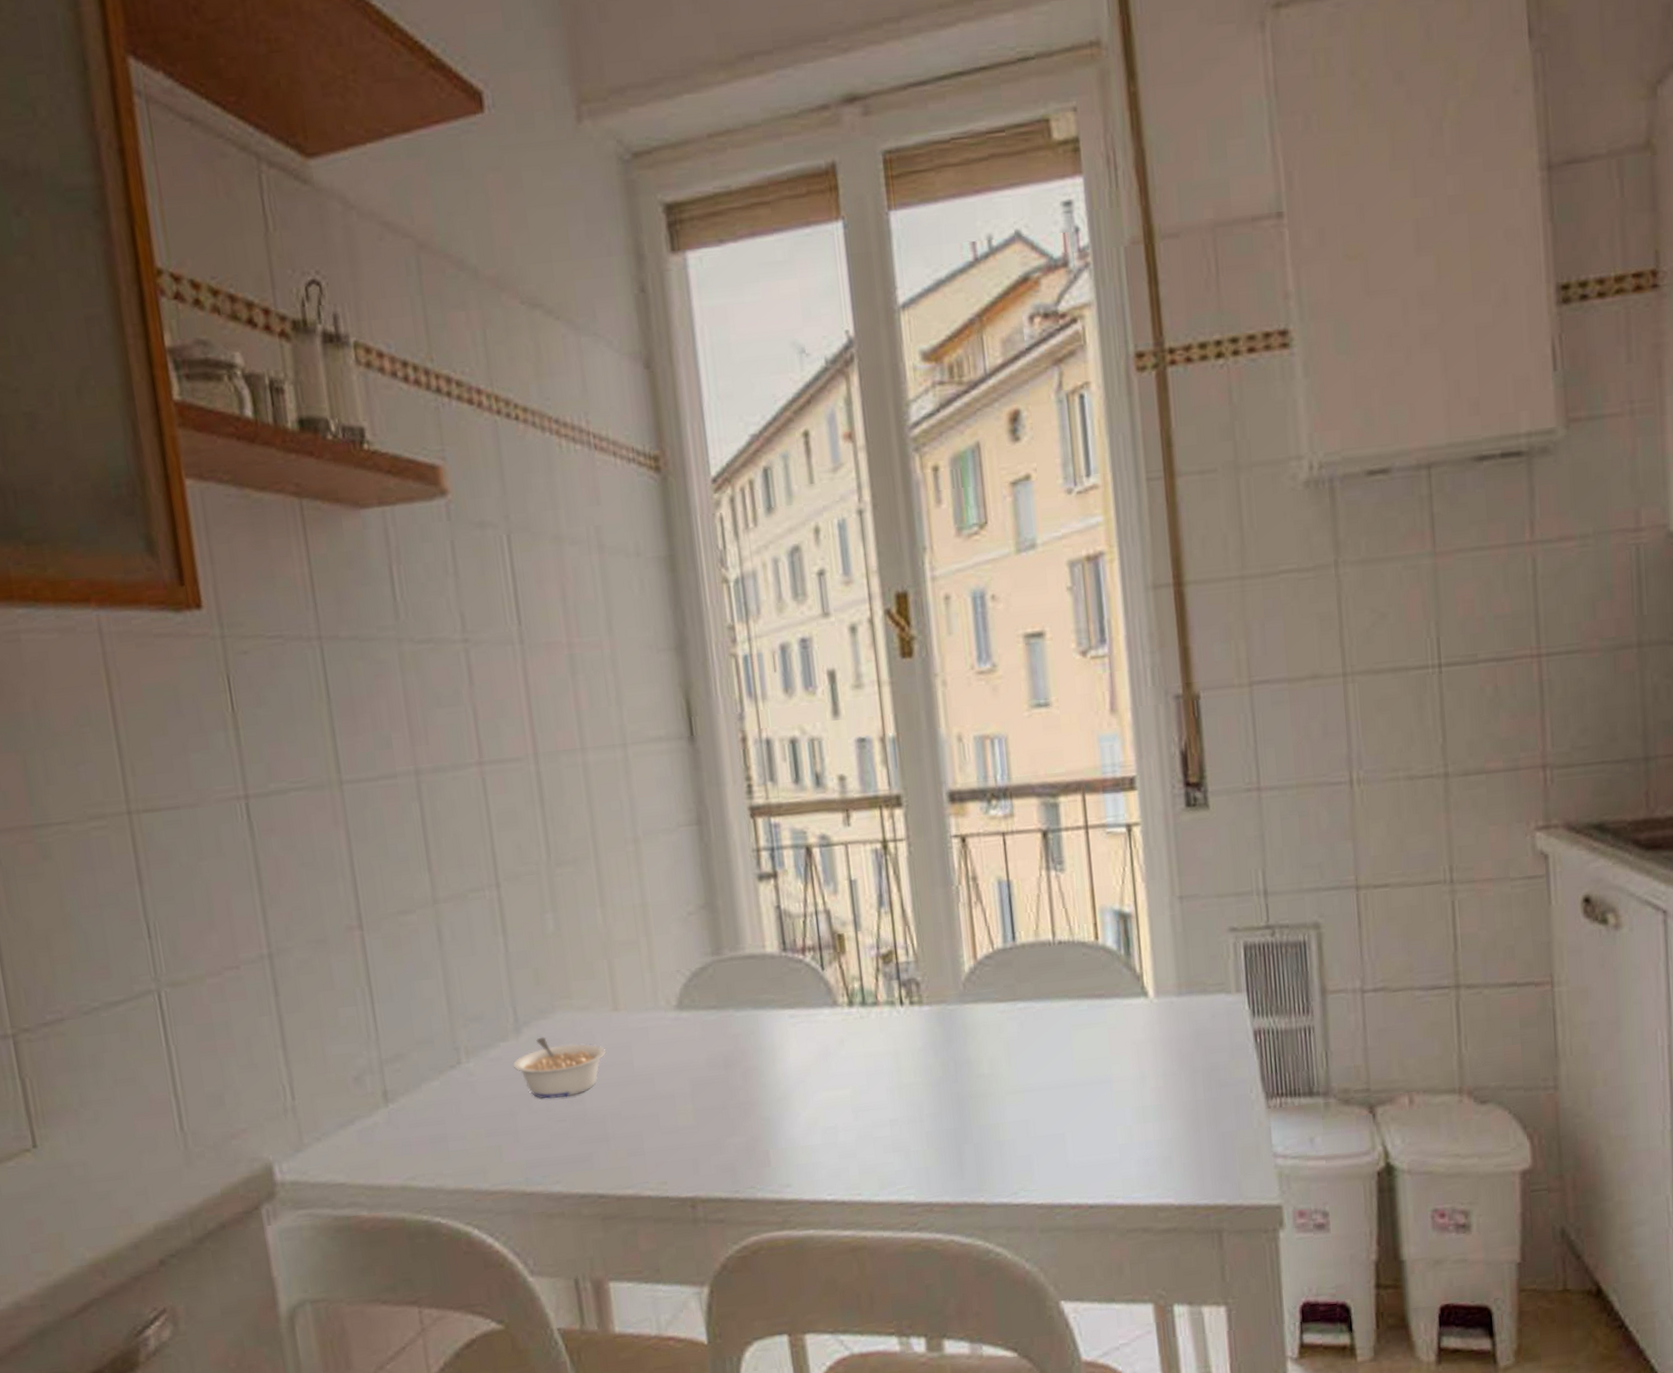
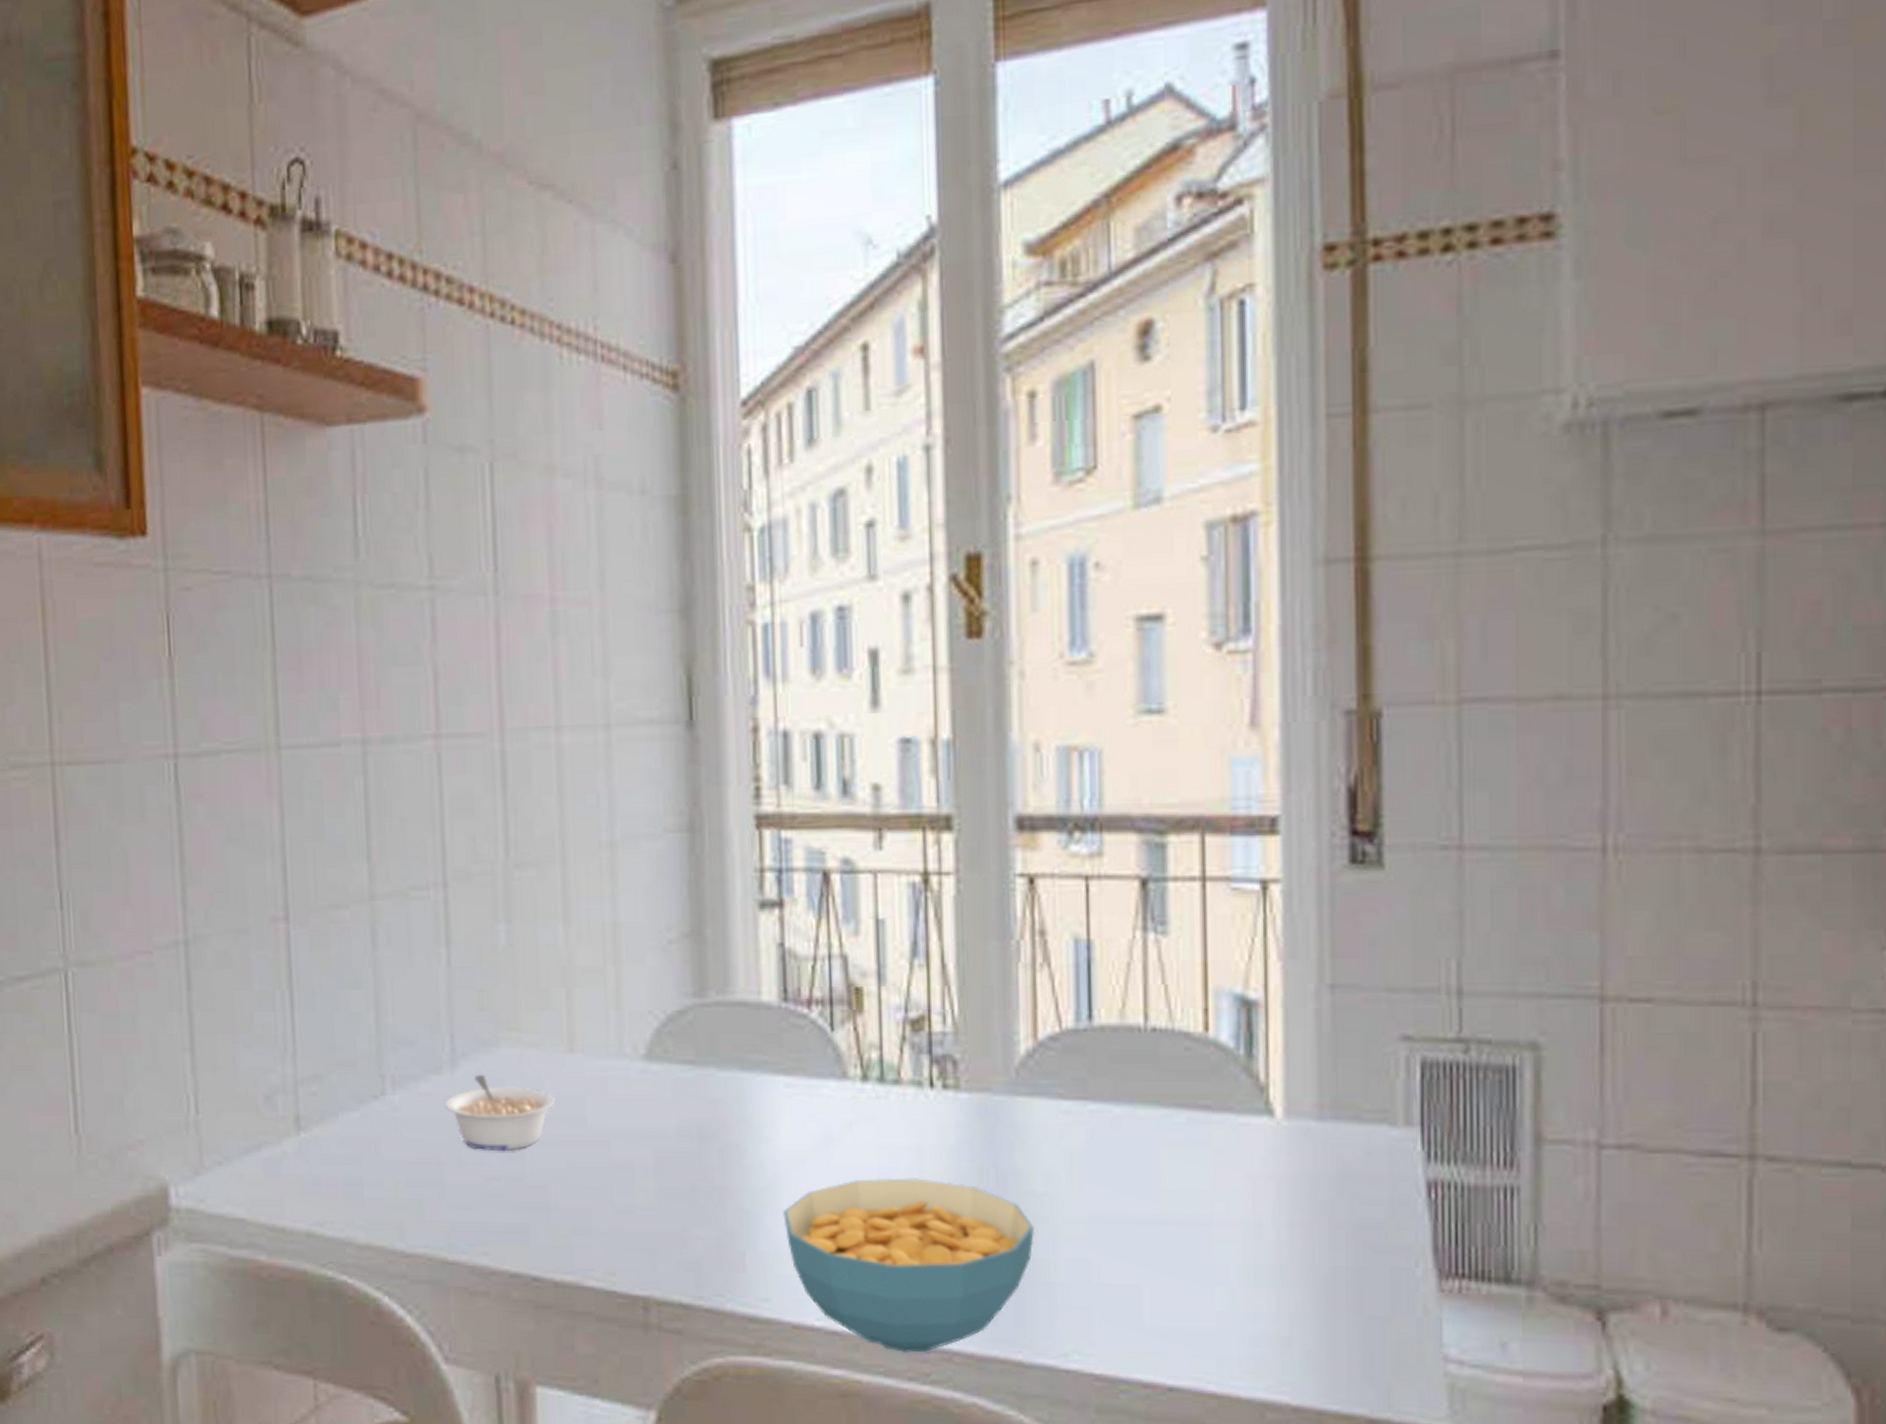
cereal bowl: none [796,1075,986,1211] -> present [783,1178,1034,1354]

